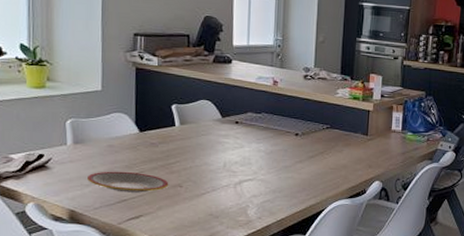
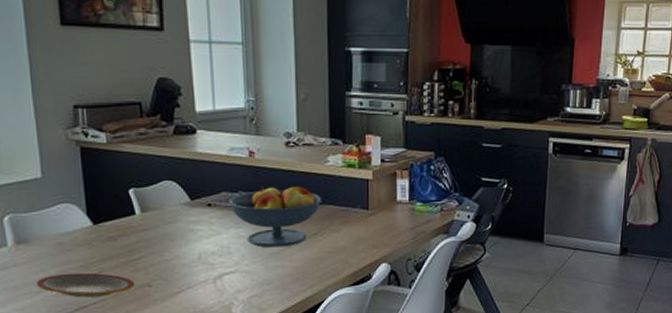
fruit bowl: none [253,109,330,162] -> present [229,186,322,248]

